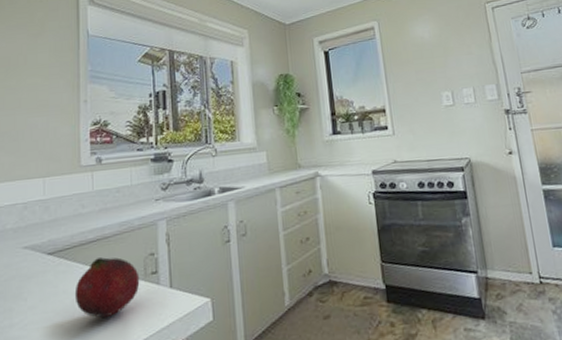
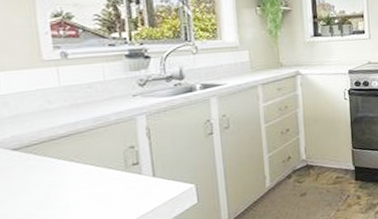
fruit: present [74,257,140,319] -> none [48,151,121,208]

